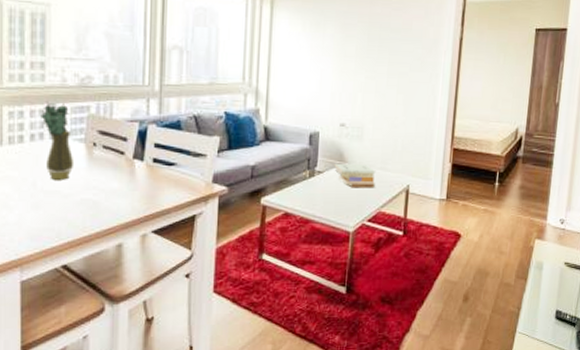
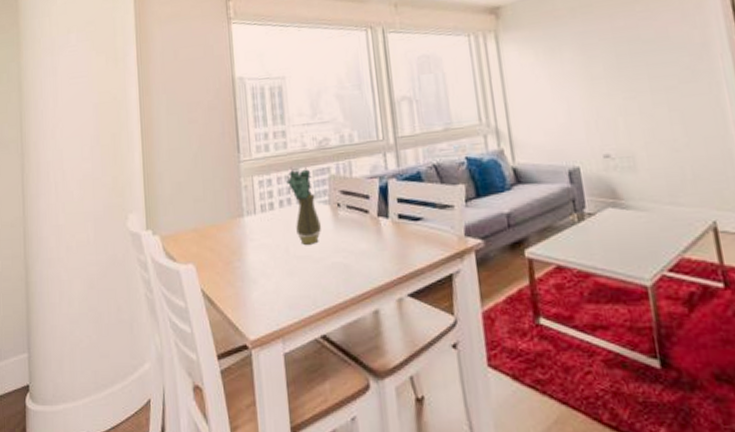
books: present [334,163,376,188] -> none [607,200,668,231]

